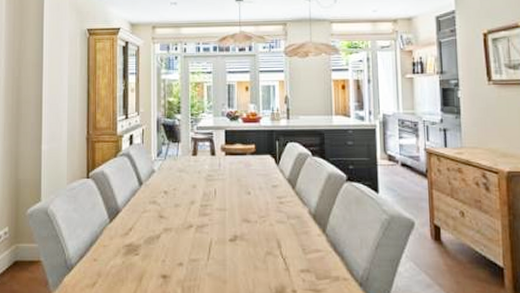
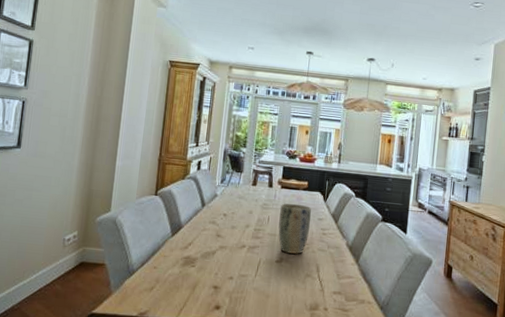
plant pot: none [226,171,264,230] -> present [278,202,312,255]

